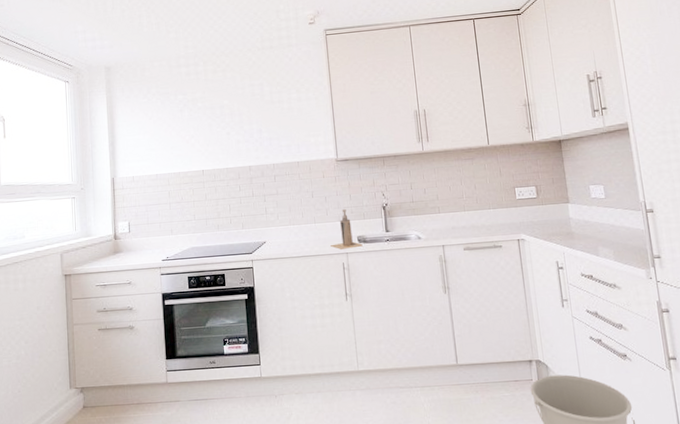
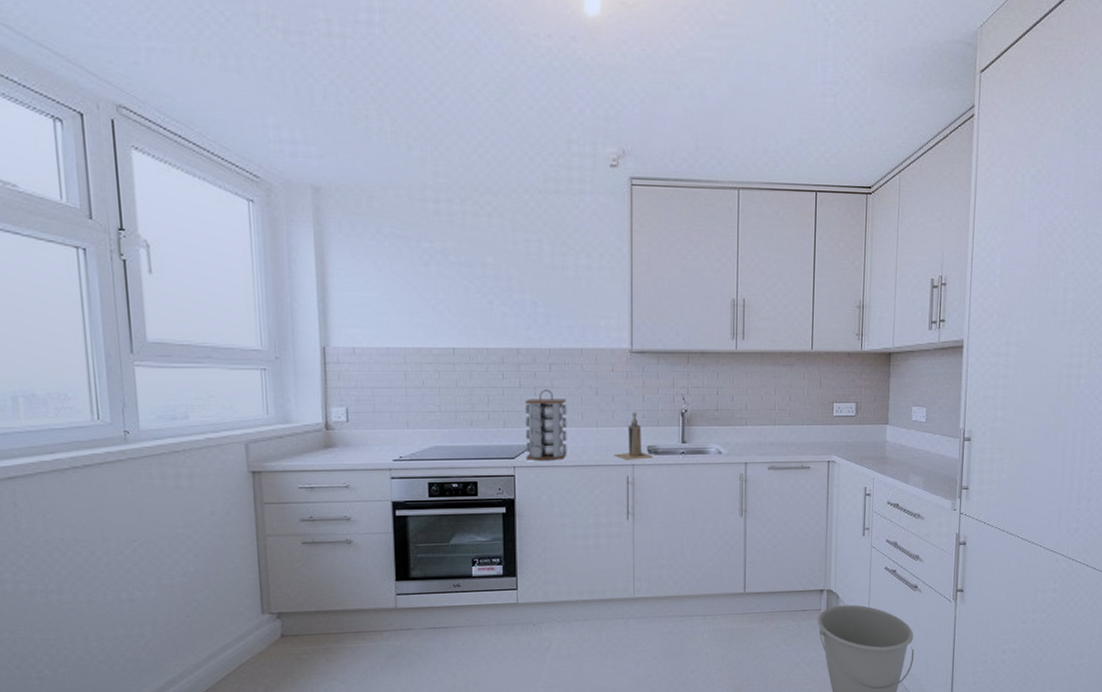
spice rack: none [257,195,293,255] -> present [524,388,567,462]

